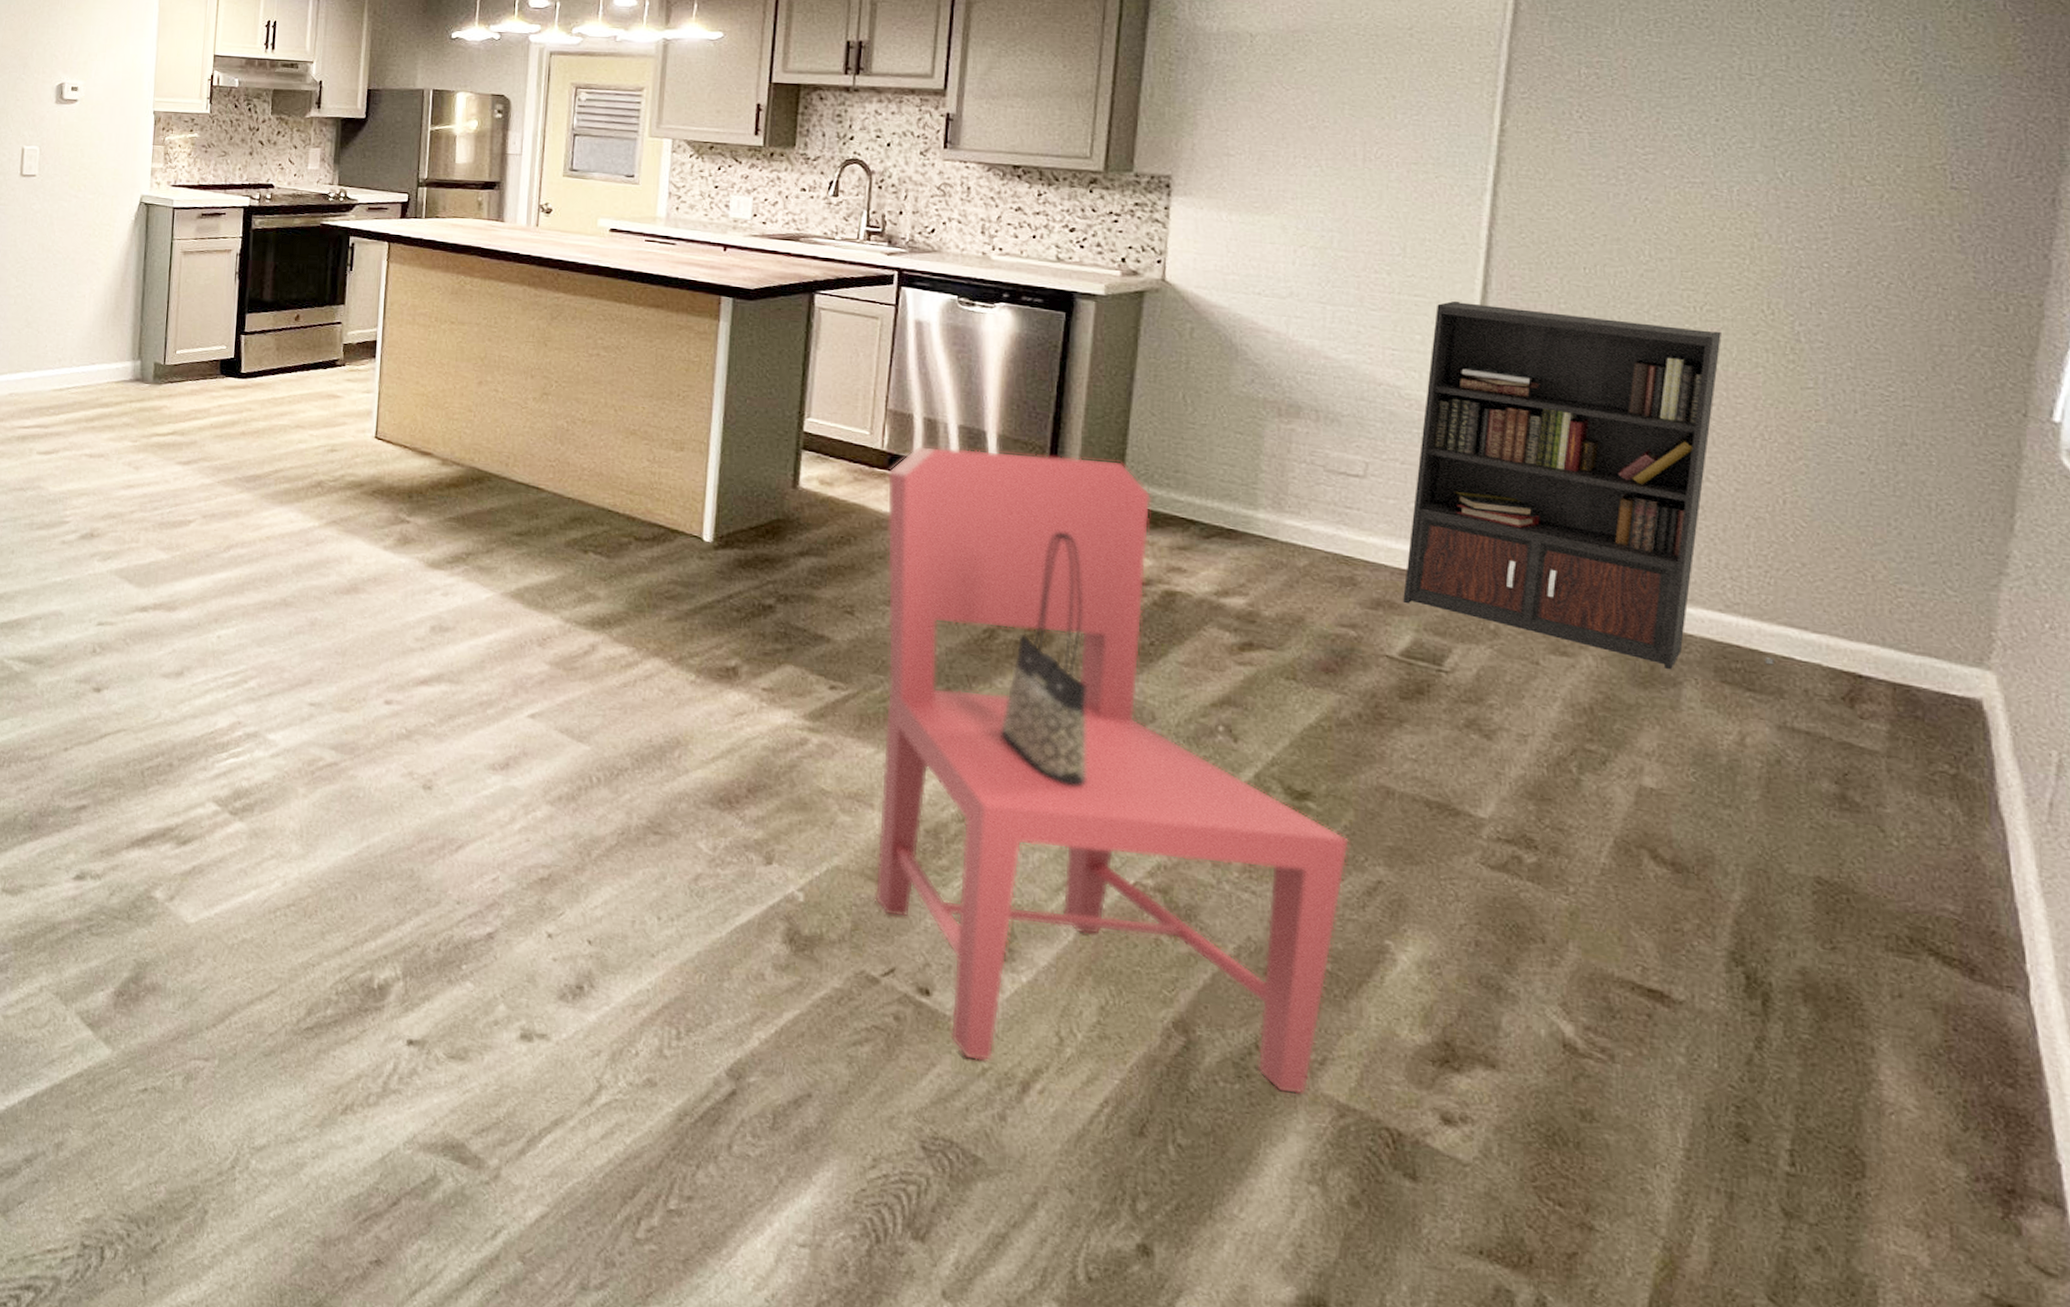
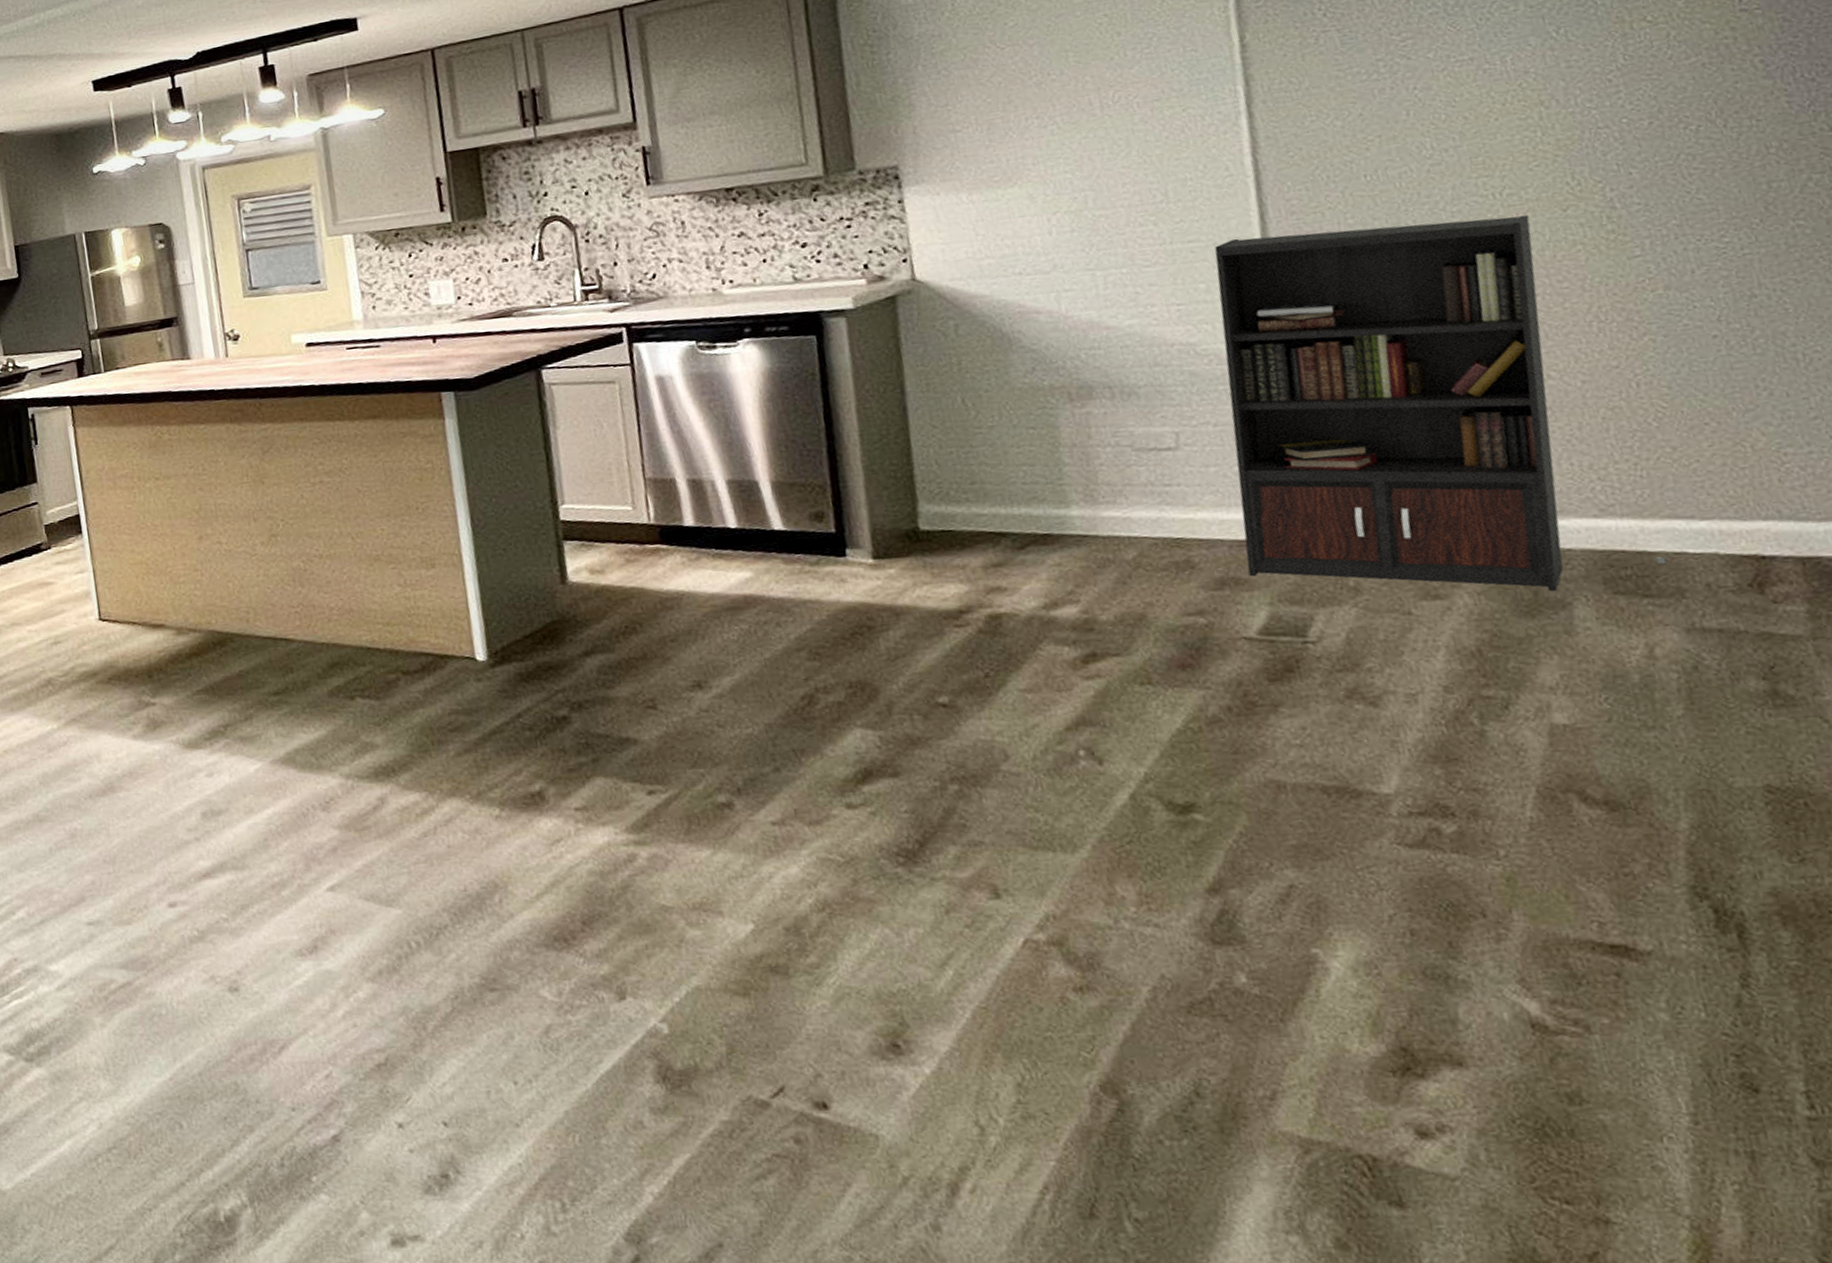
dining chair: present [875,445,1349,1095] -> none [660,485,1264,1170]
tote bag: present [1001,532,1086,787] -> none [840,573,948,850]

